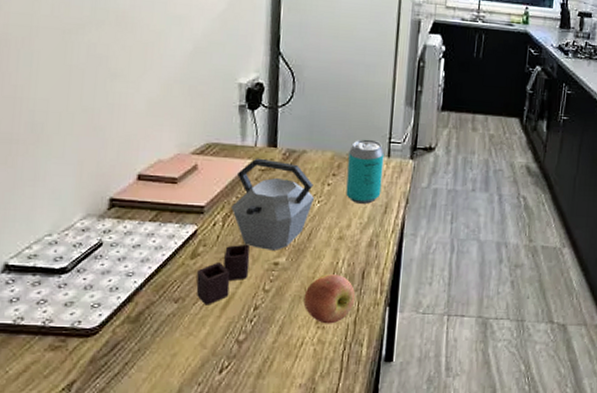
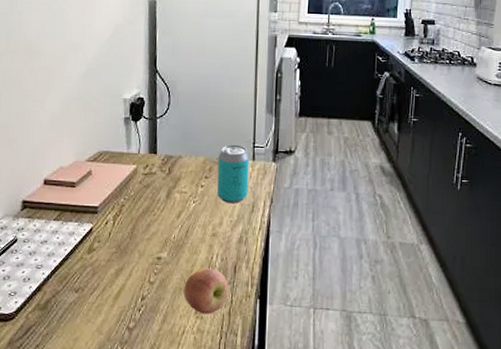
kettle: present [196,158,314,305] -> none [93,163,190,295]

